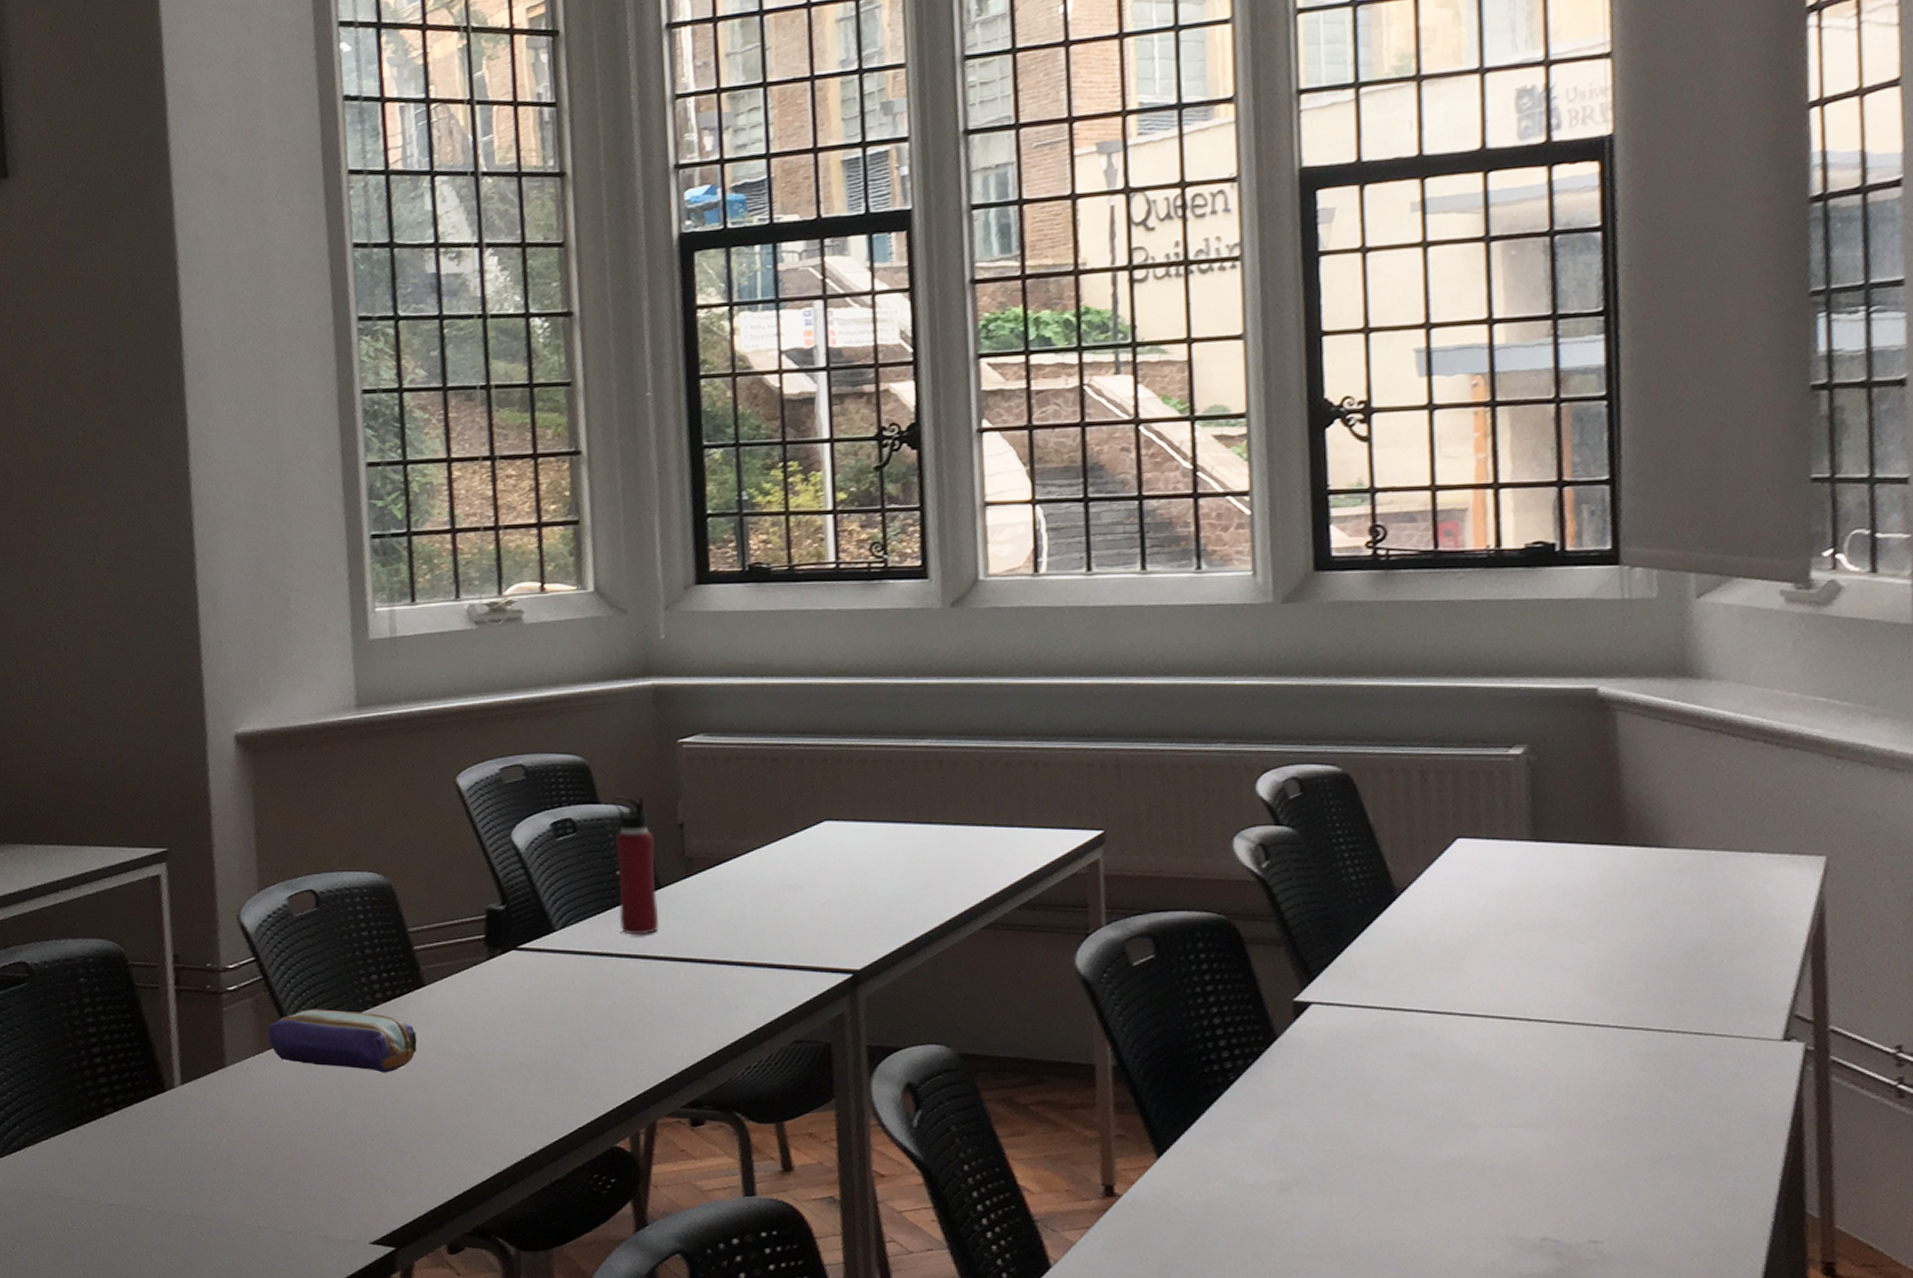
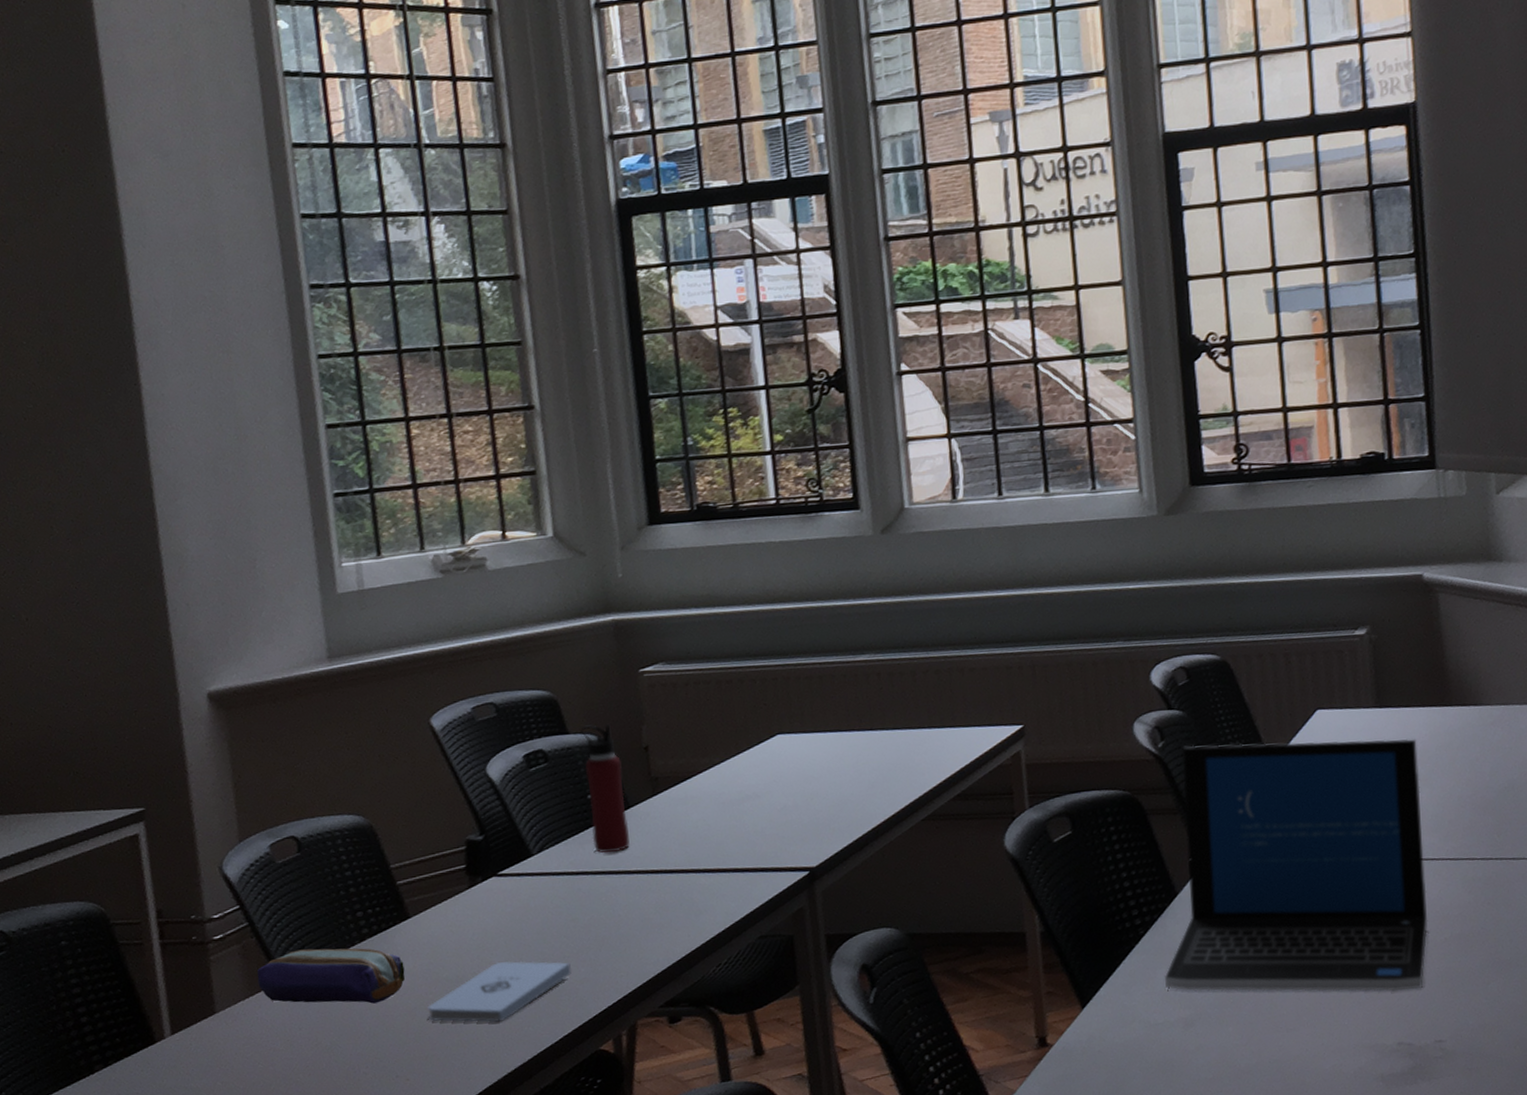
notepad: none [437,1041,590,1105] -> present [426,961,571,1022]
laptop: none [1258,868,1587,1177] -> present [1165,738,1428,992]

